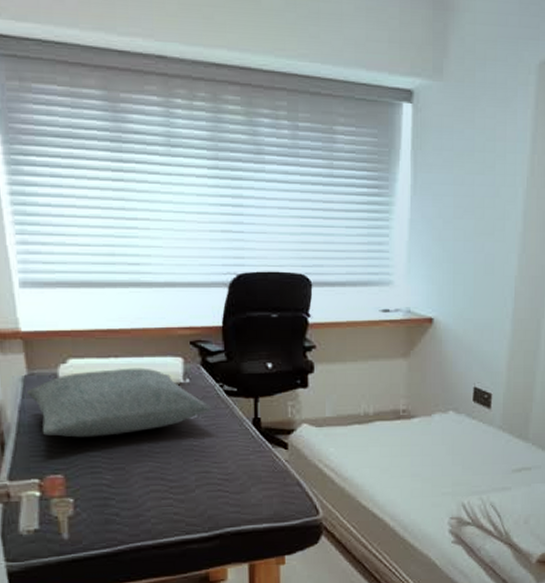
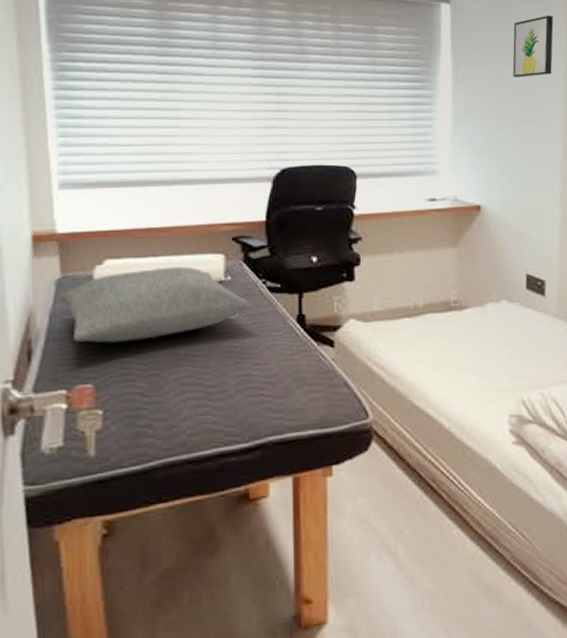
wall art: none [473,118,518,187] -> present [512,15,554,77]

